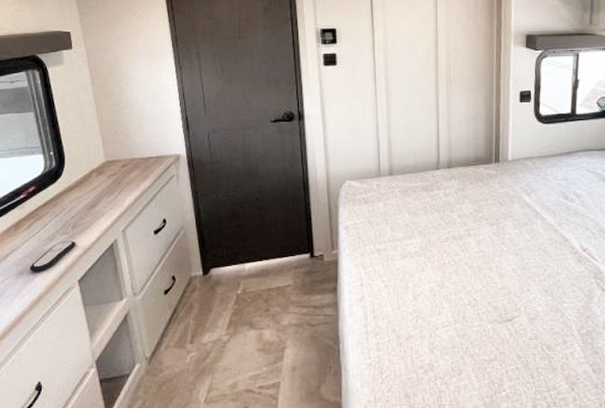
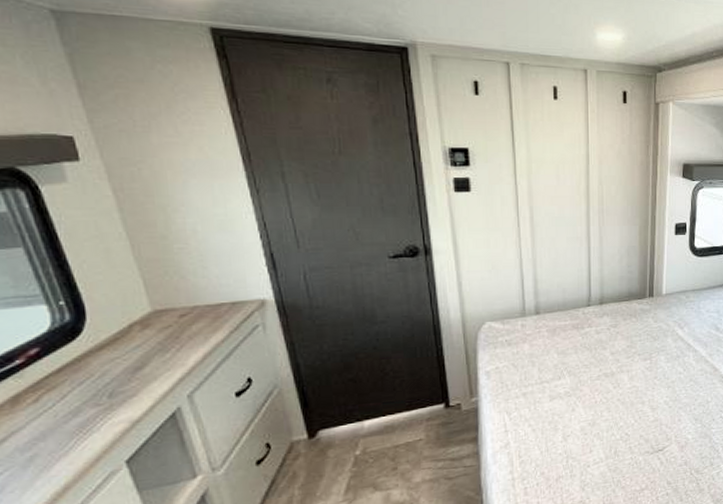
remote control: present [29,240,76,271] -> none [43,413,117,457]

